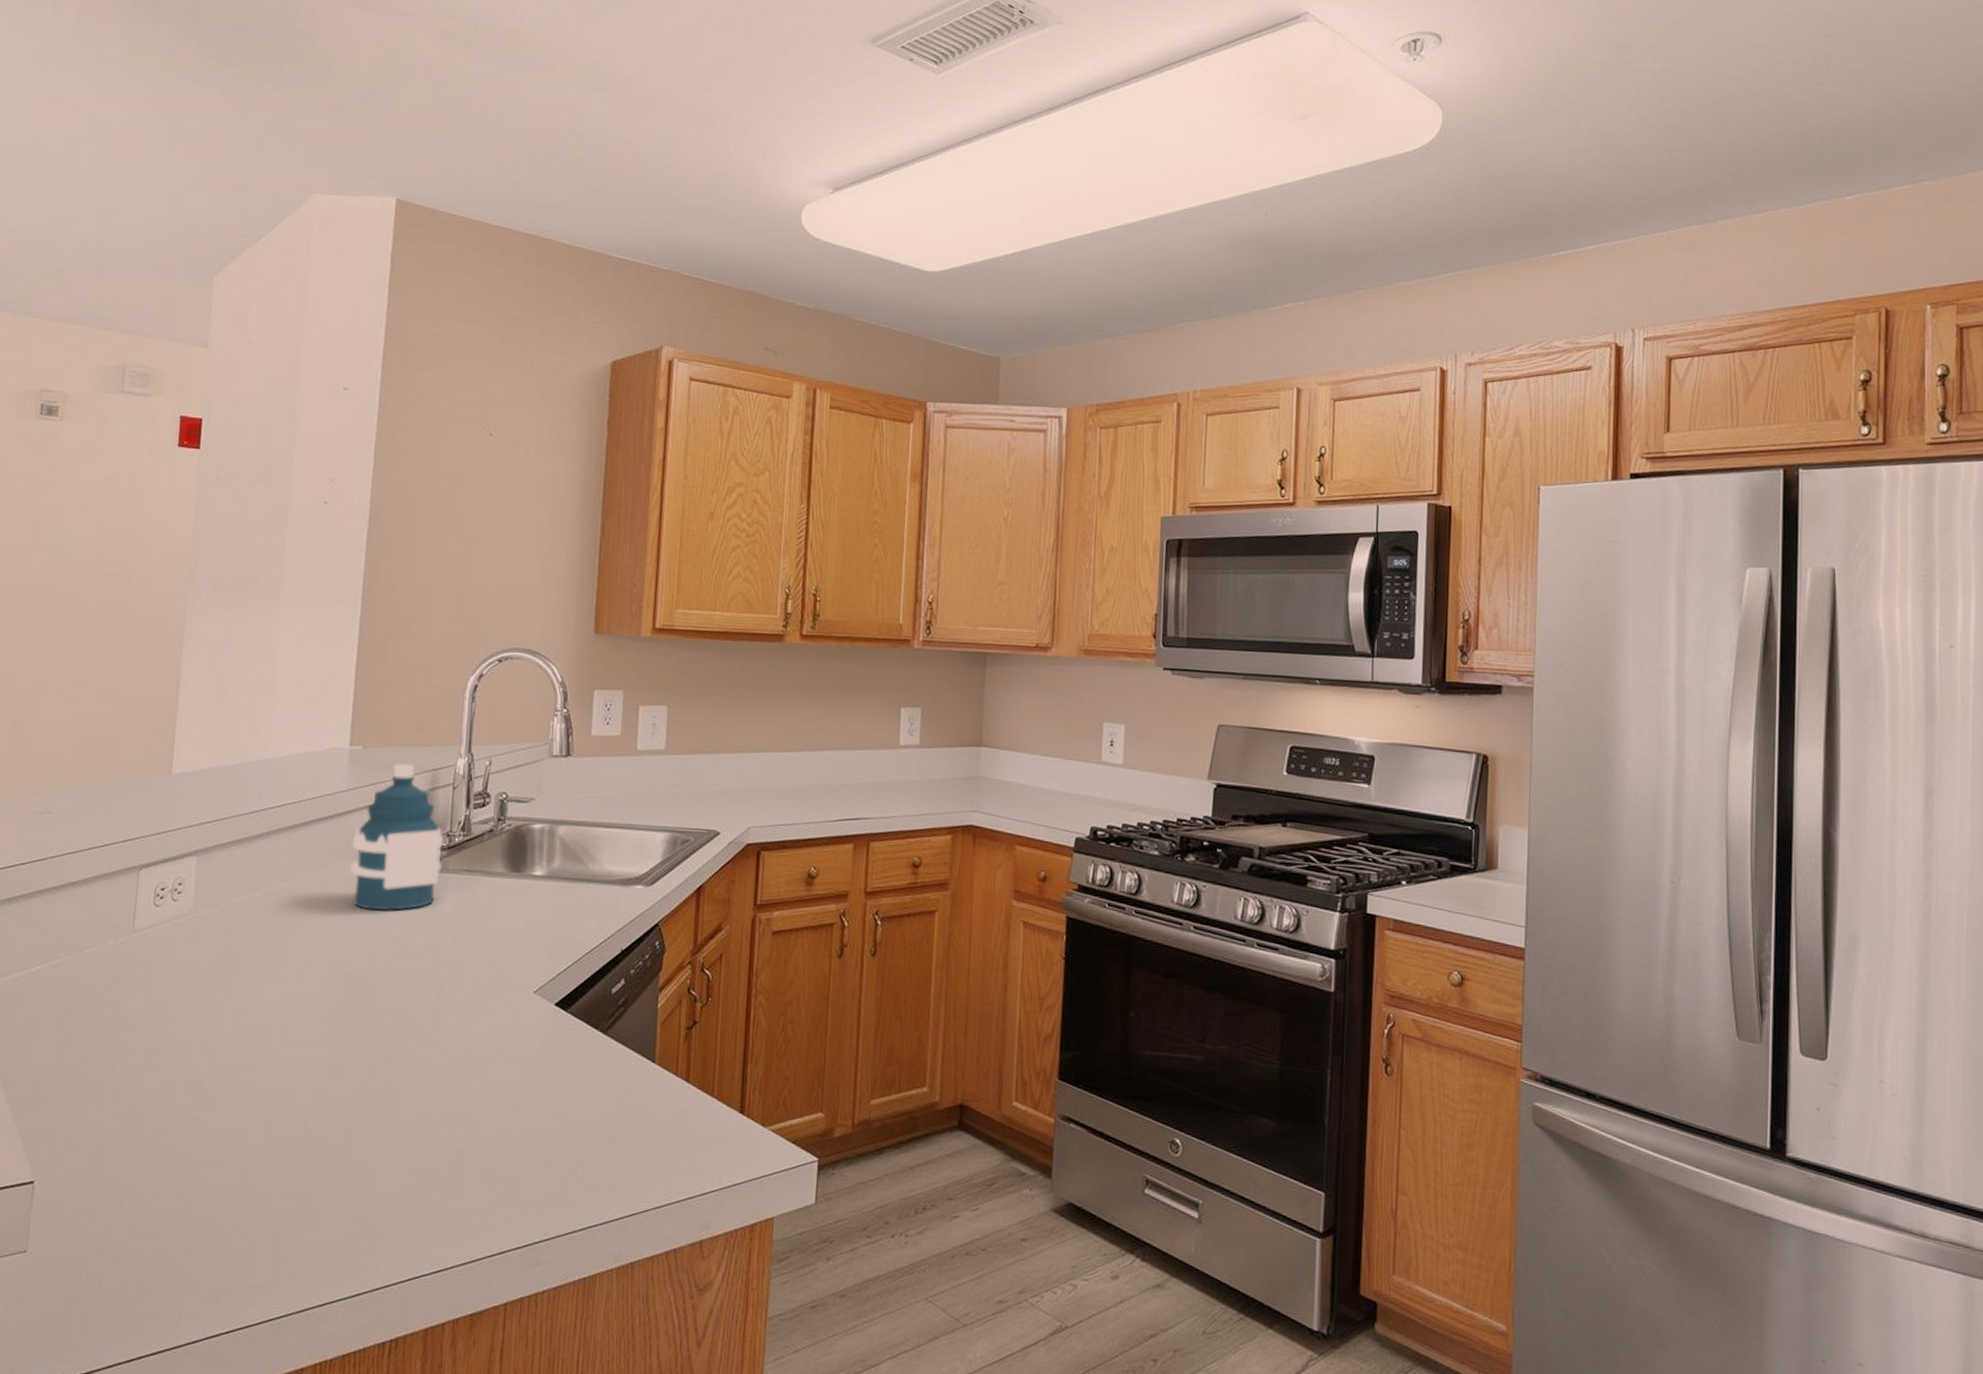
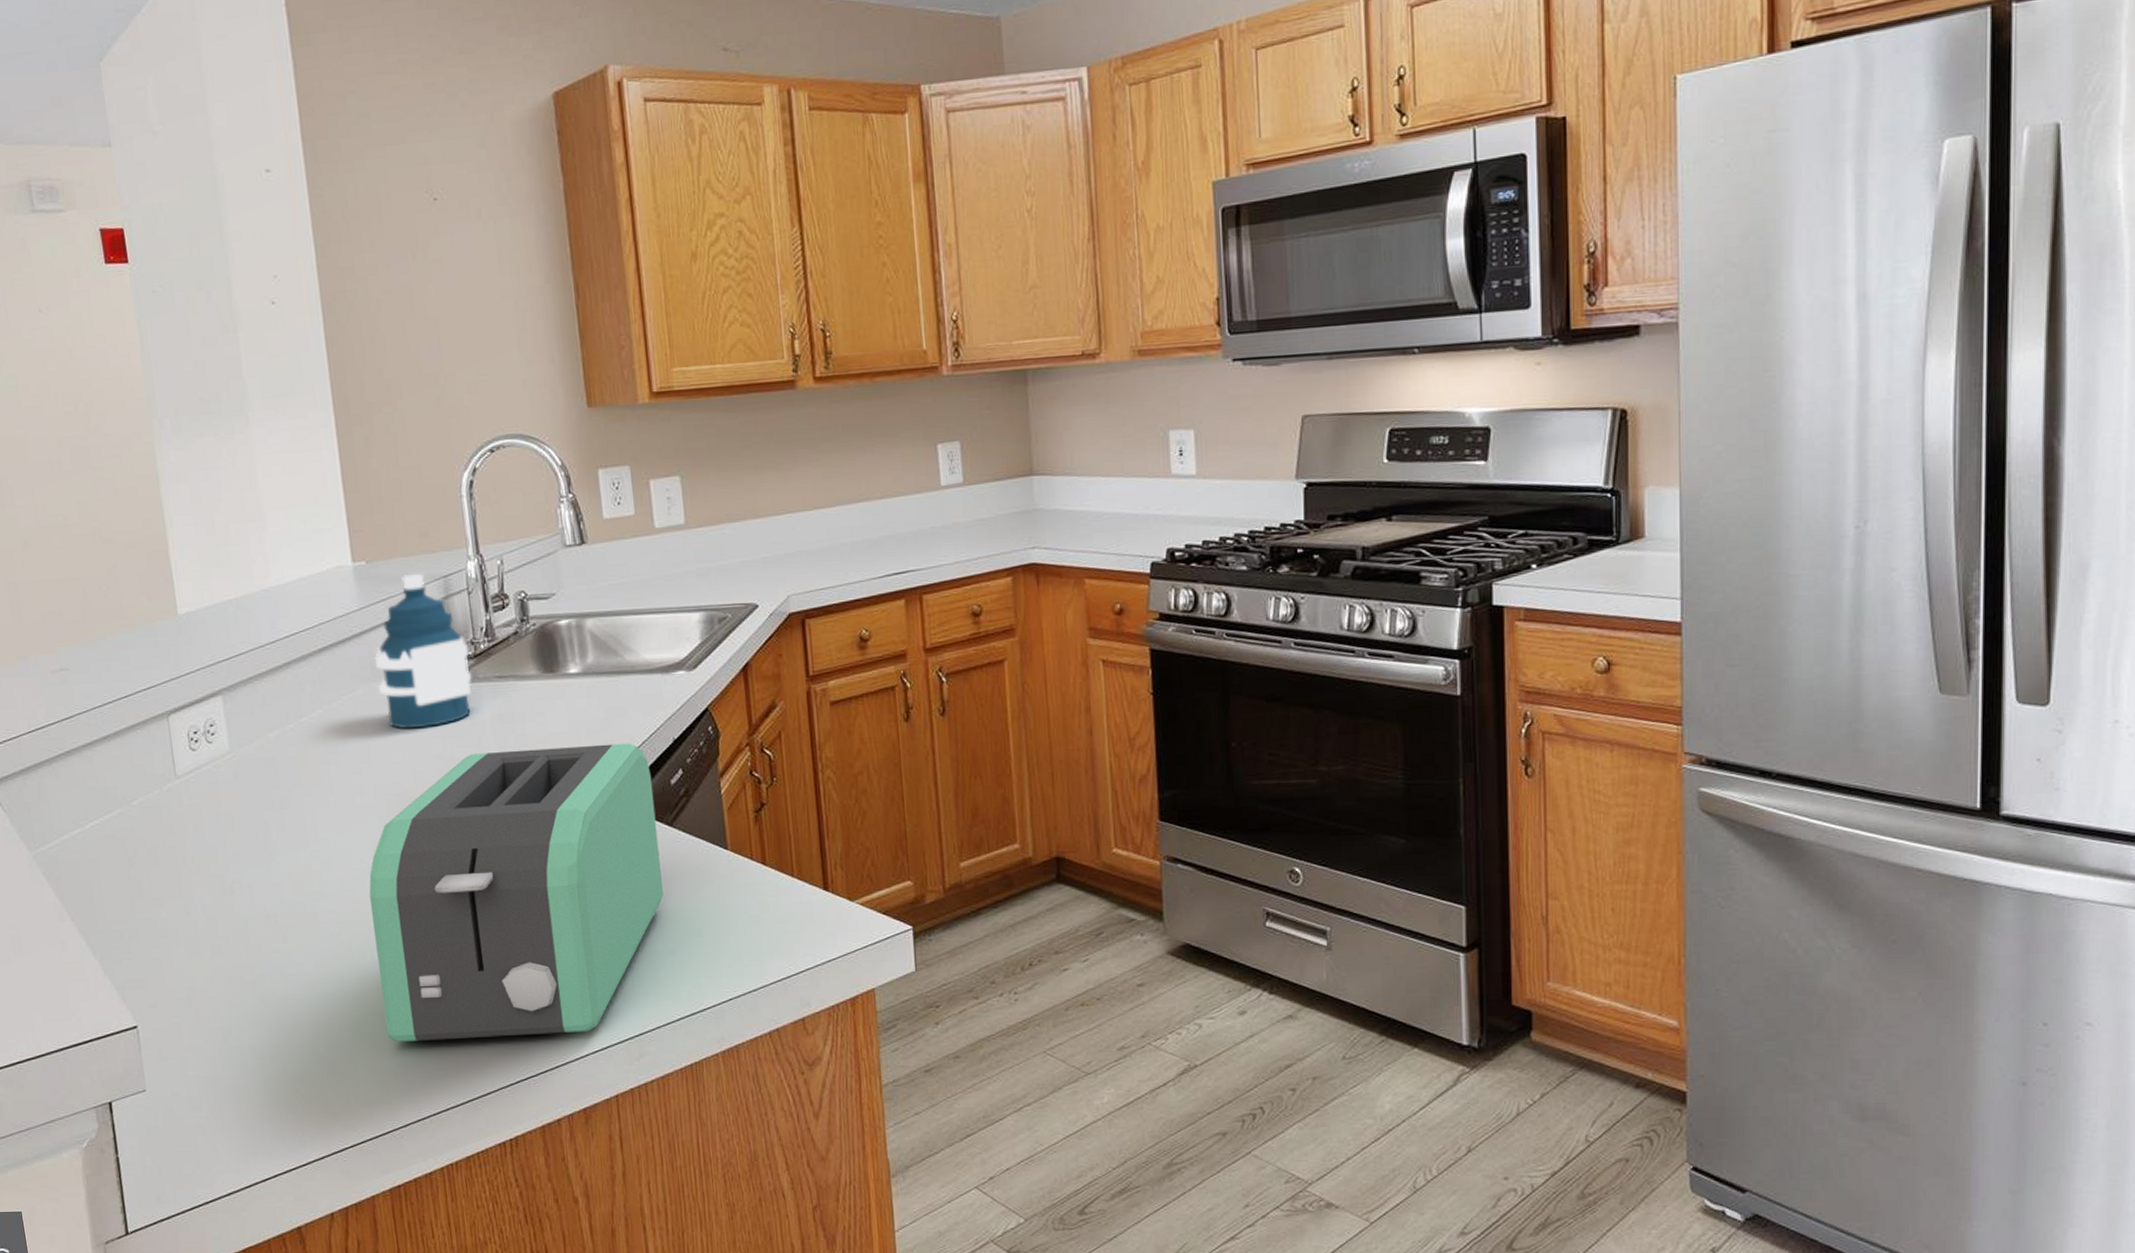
toaster: none [288,941,595,1234] -> present [369,743,663,1042]

